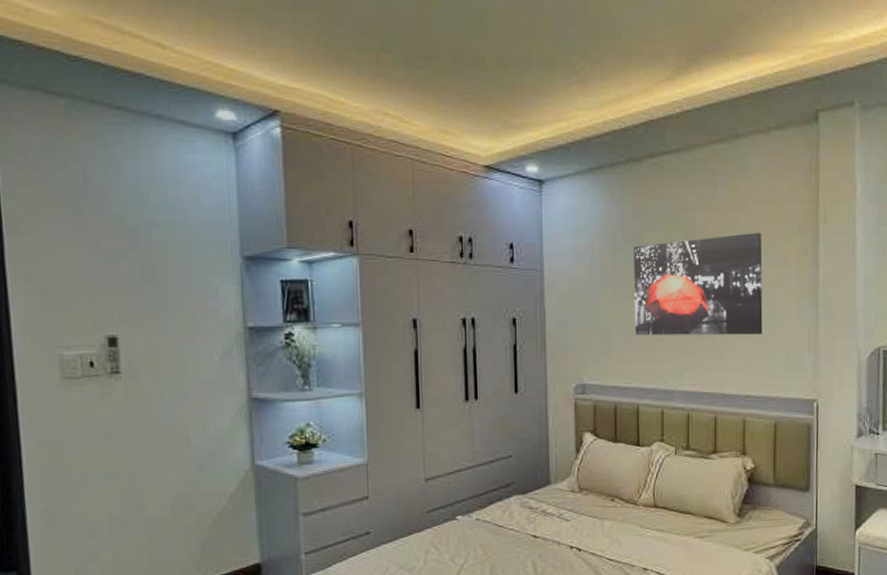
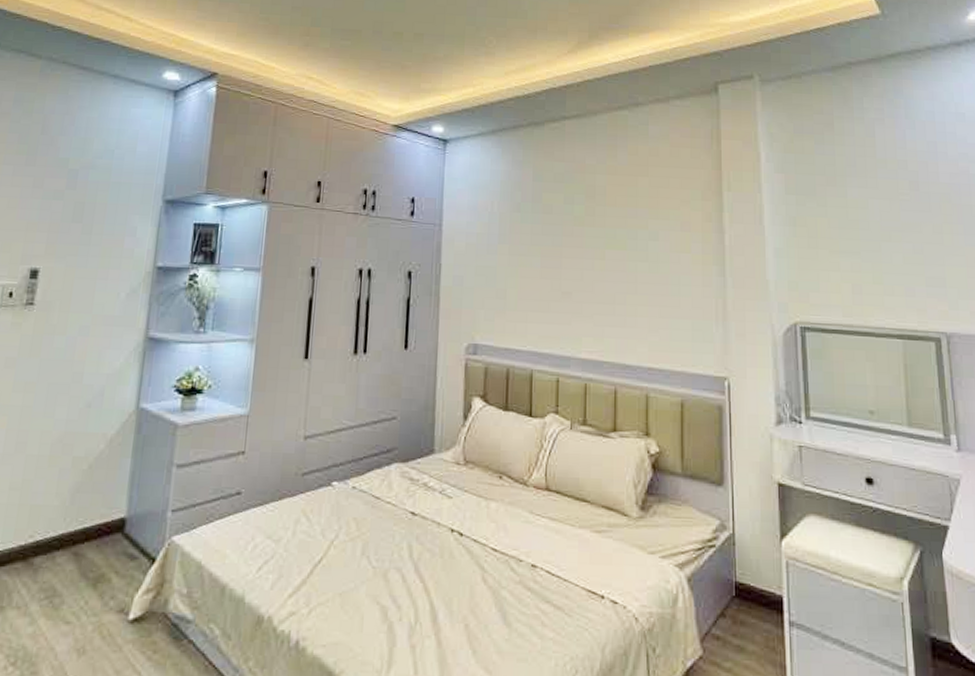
wall art: present [633,232,763,335] -> none [531,196,666,302]

